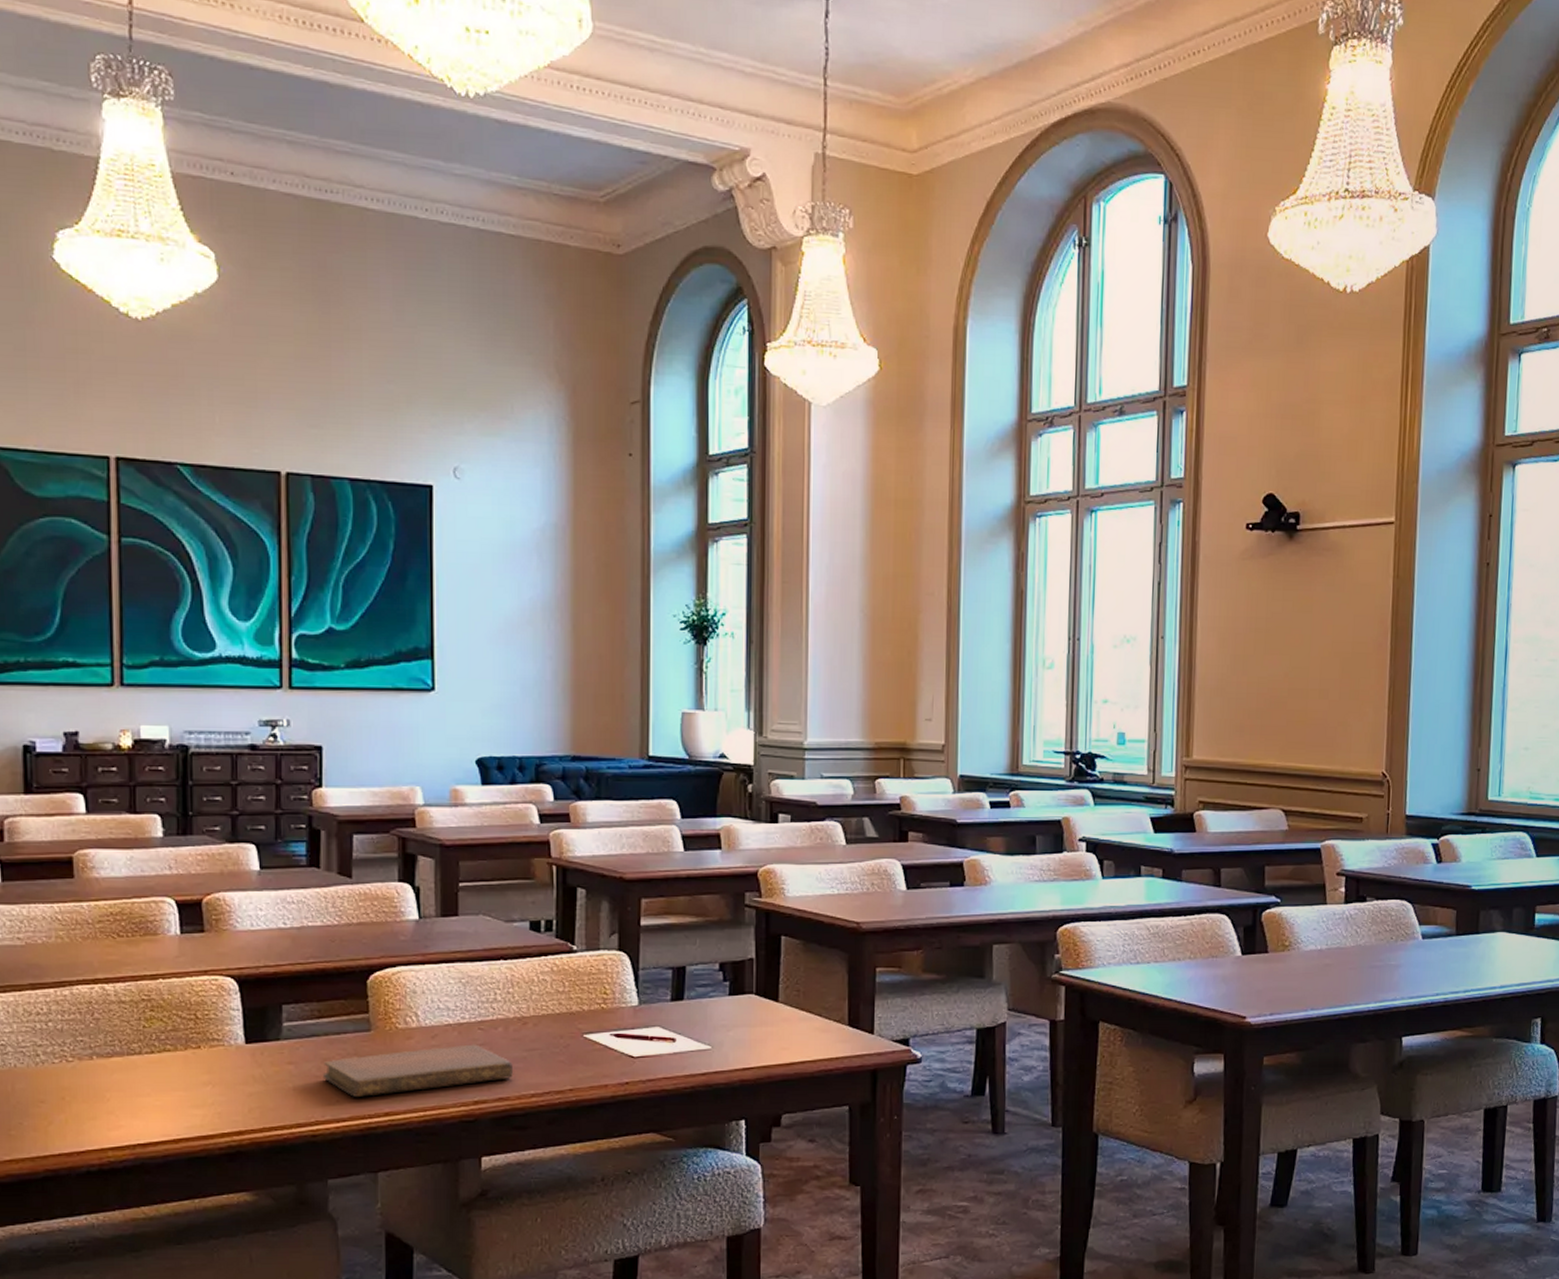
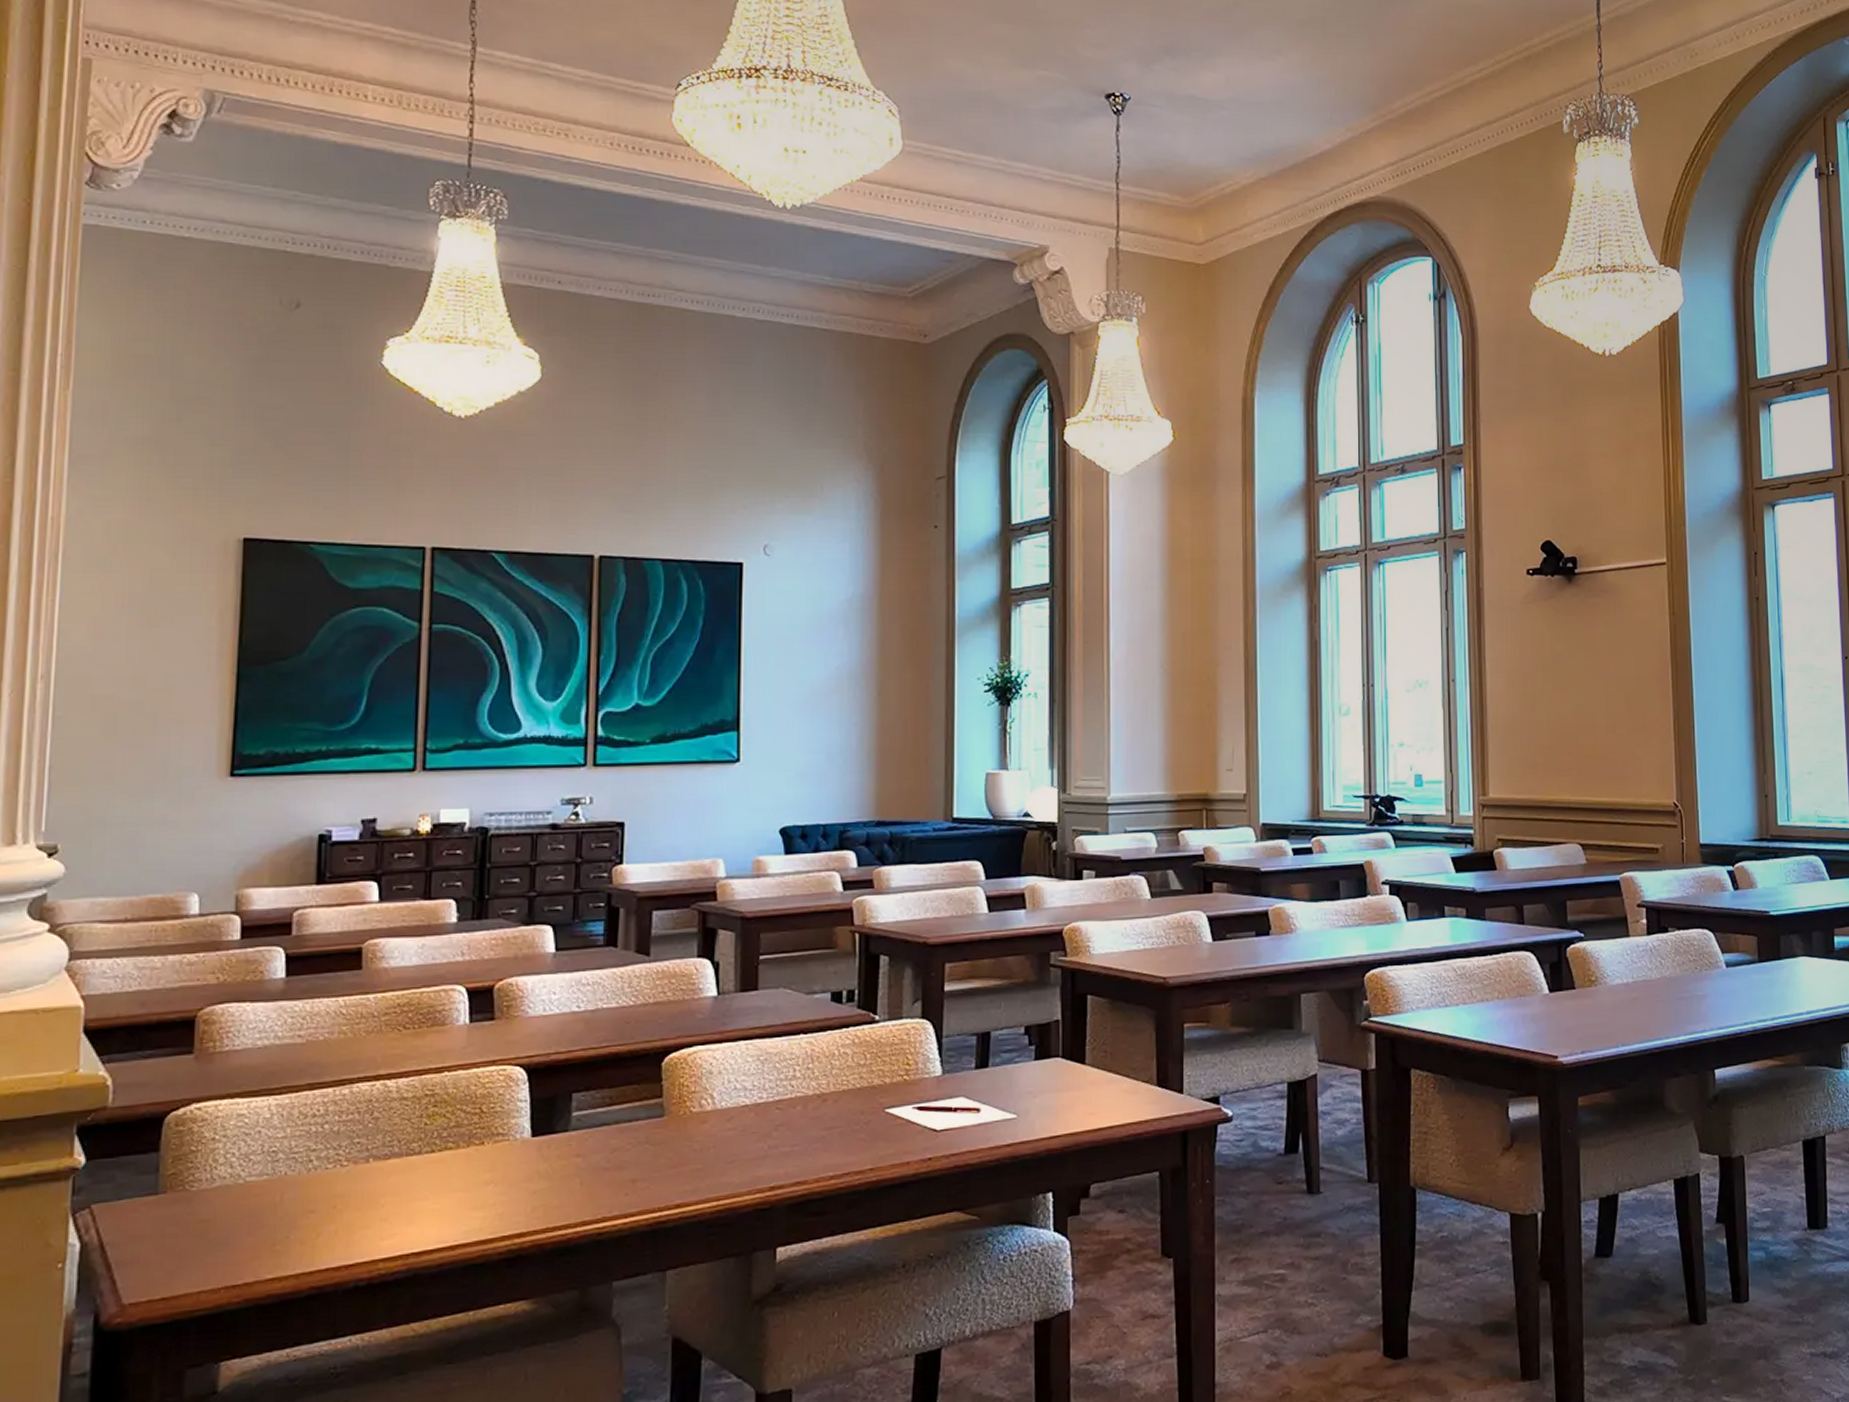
notebook: present [322,1044,513,1097] -> none [611,1125,811,1189]

